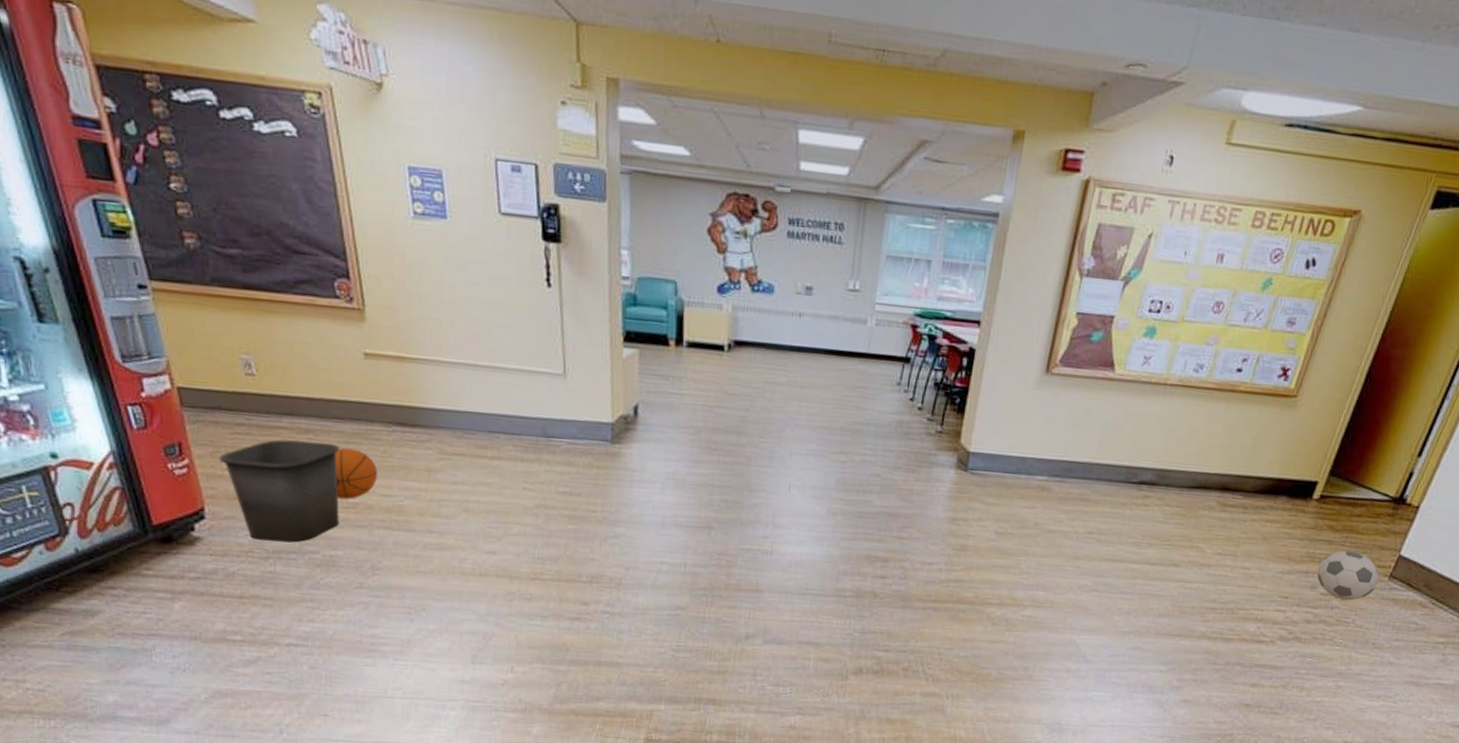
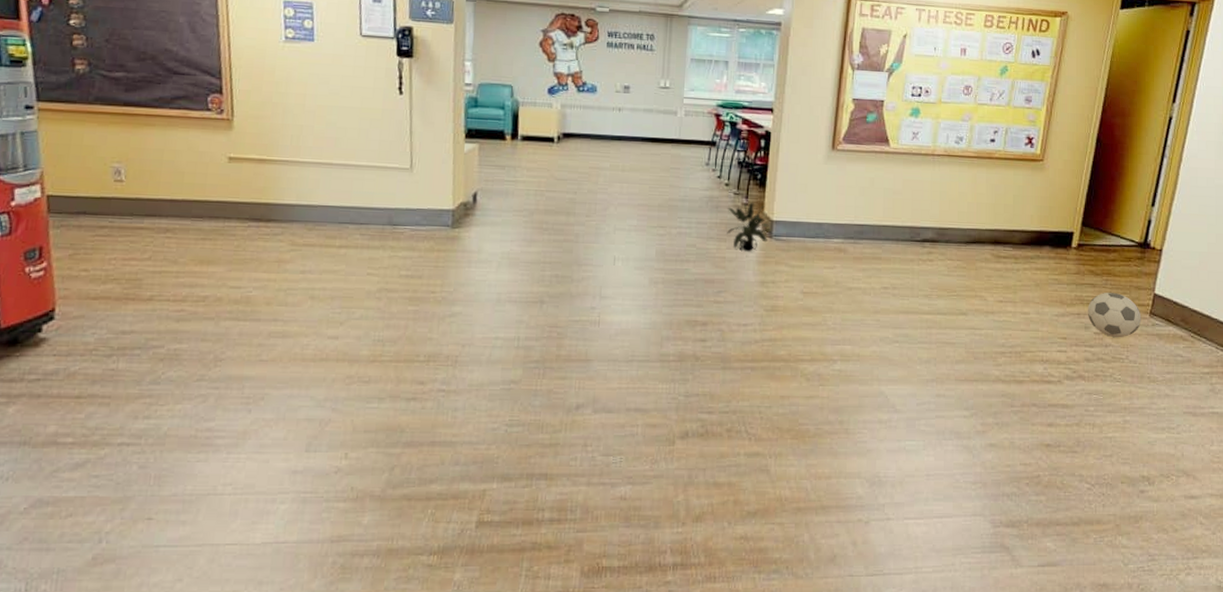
waste bin: present [219,439,339,543] -> none [77,239,196,339]
basketball: present [335,448,378,499] -> none [187,244,231,293]
potted plant: none [916,429,967,486] -> present [727,201,771,252]

